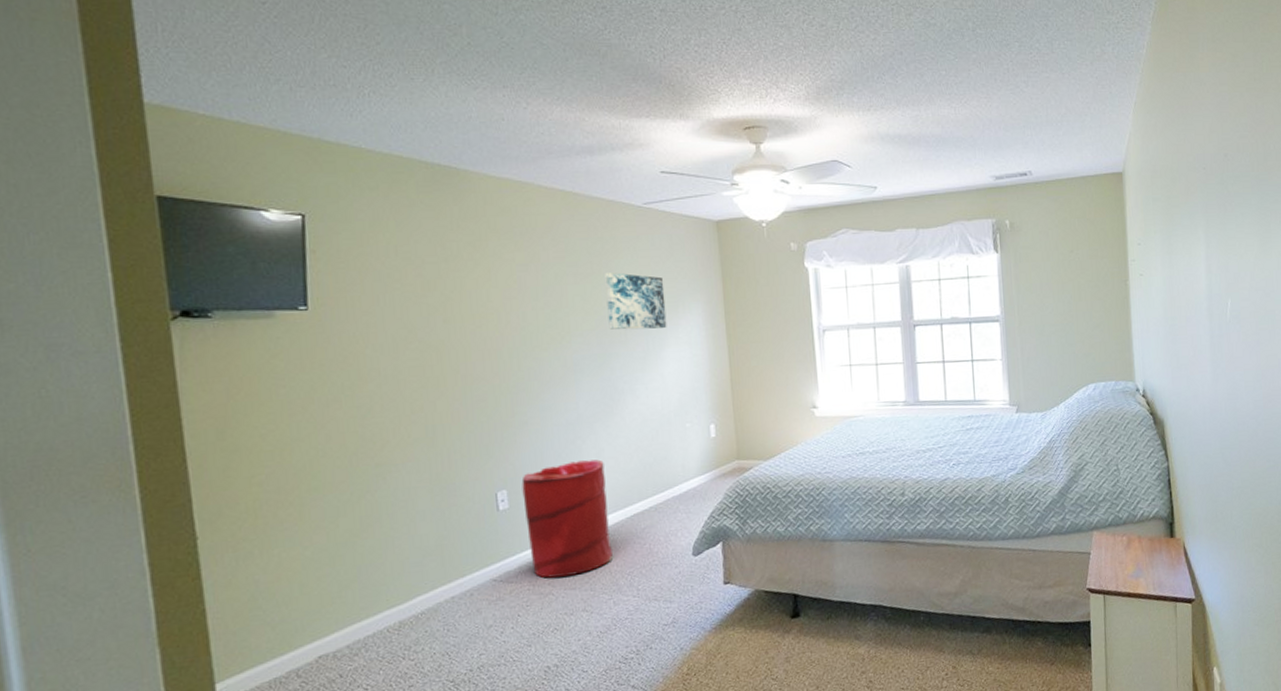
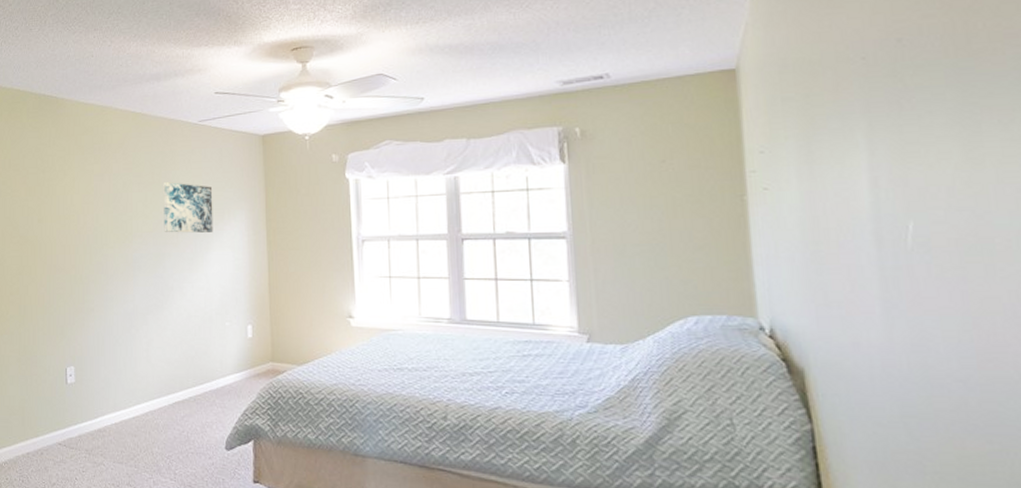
laundry hamper: present [521,459,613,578] -> none [86,348,155,451]

